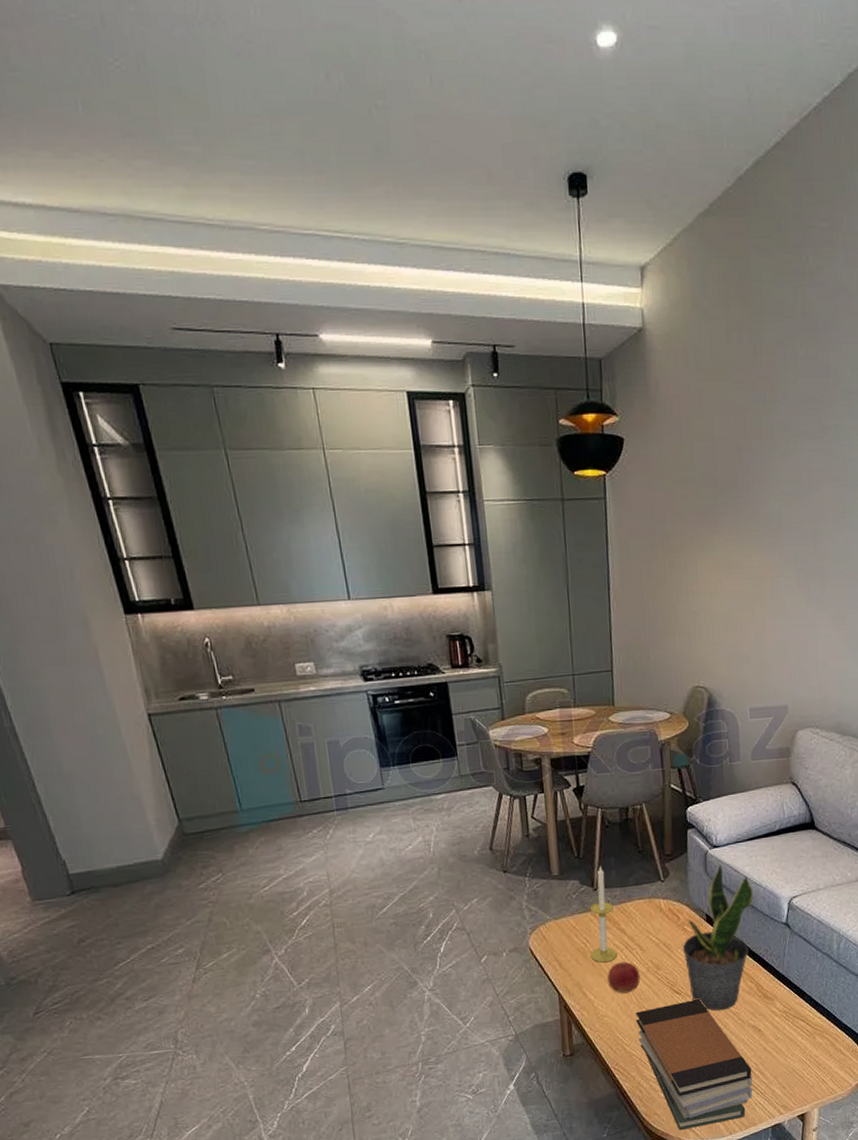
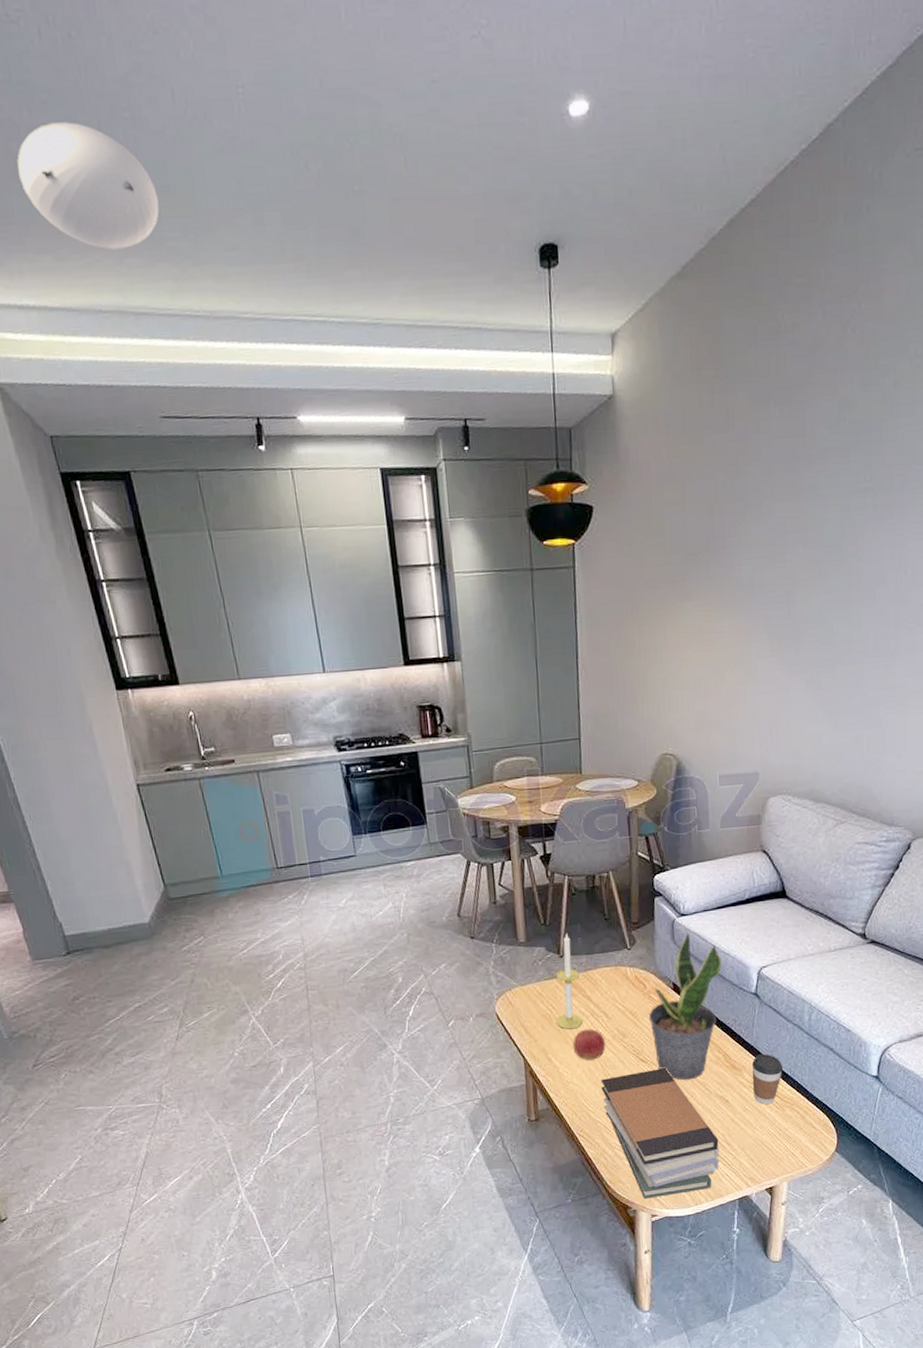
ceiling light: none [10,11,169,149] -> present [17,122,159,250]
coffee cup: none [783,983,814,1033] -> present [751,1054,784,1105]

